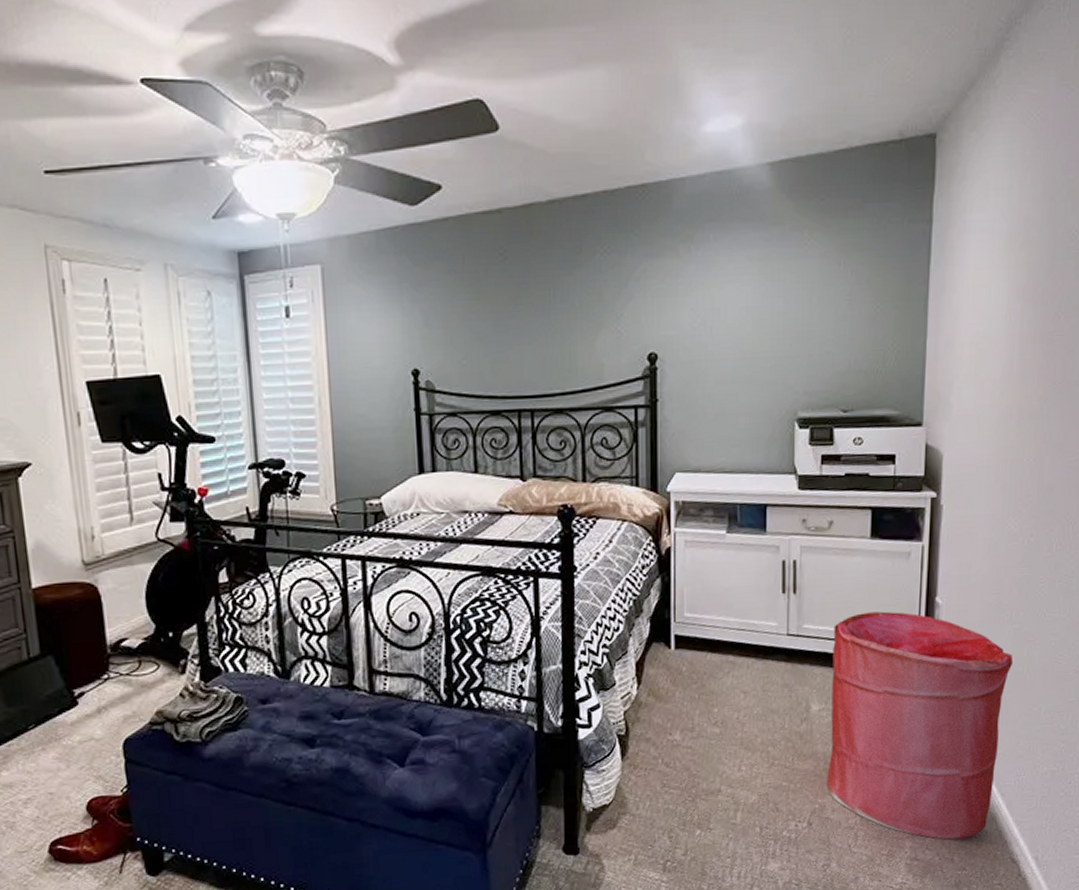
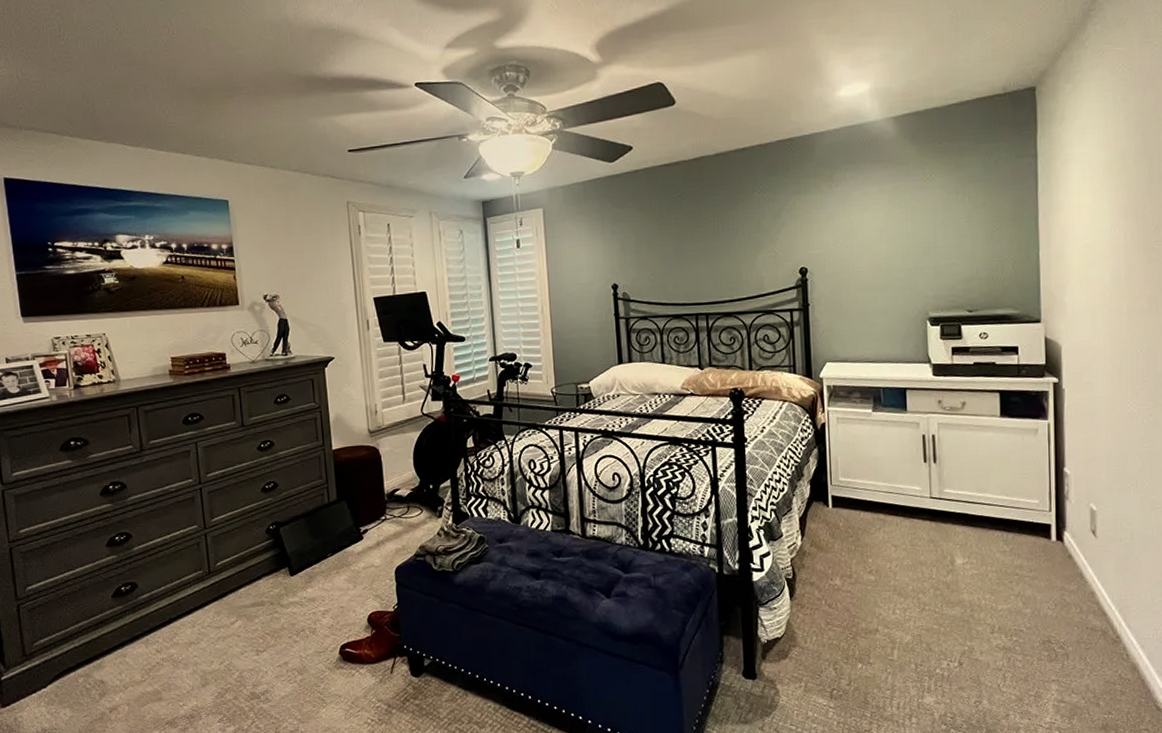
laundry hamper: present [827,611,1014,840] -> none [972,479,1143,685]

